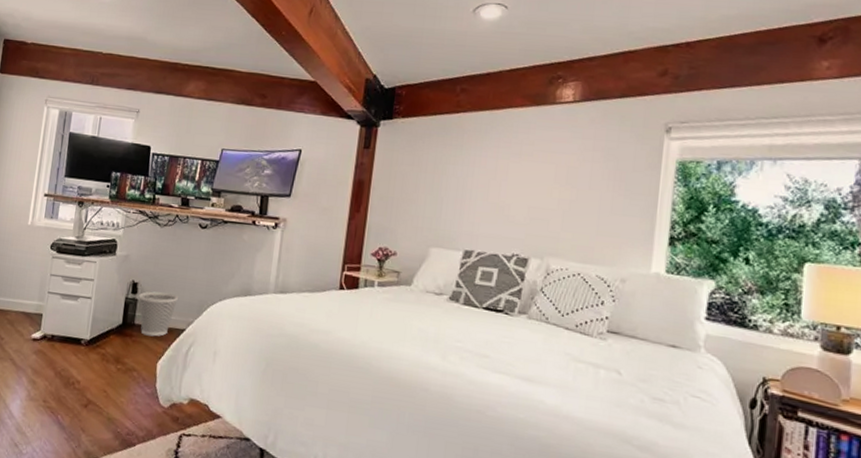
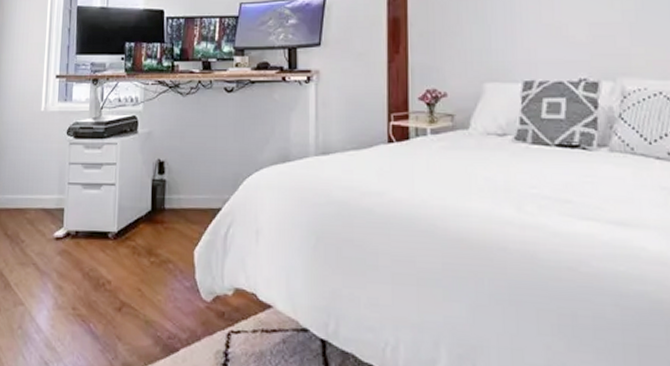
wastebasket: present [139,291,178,337] -> none [167,168,210,221]

